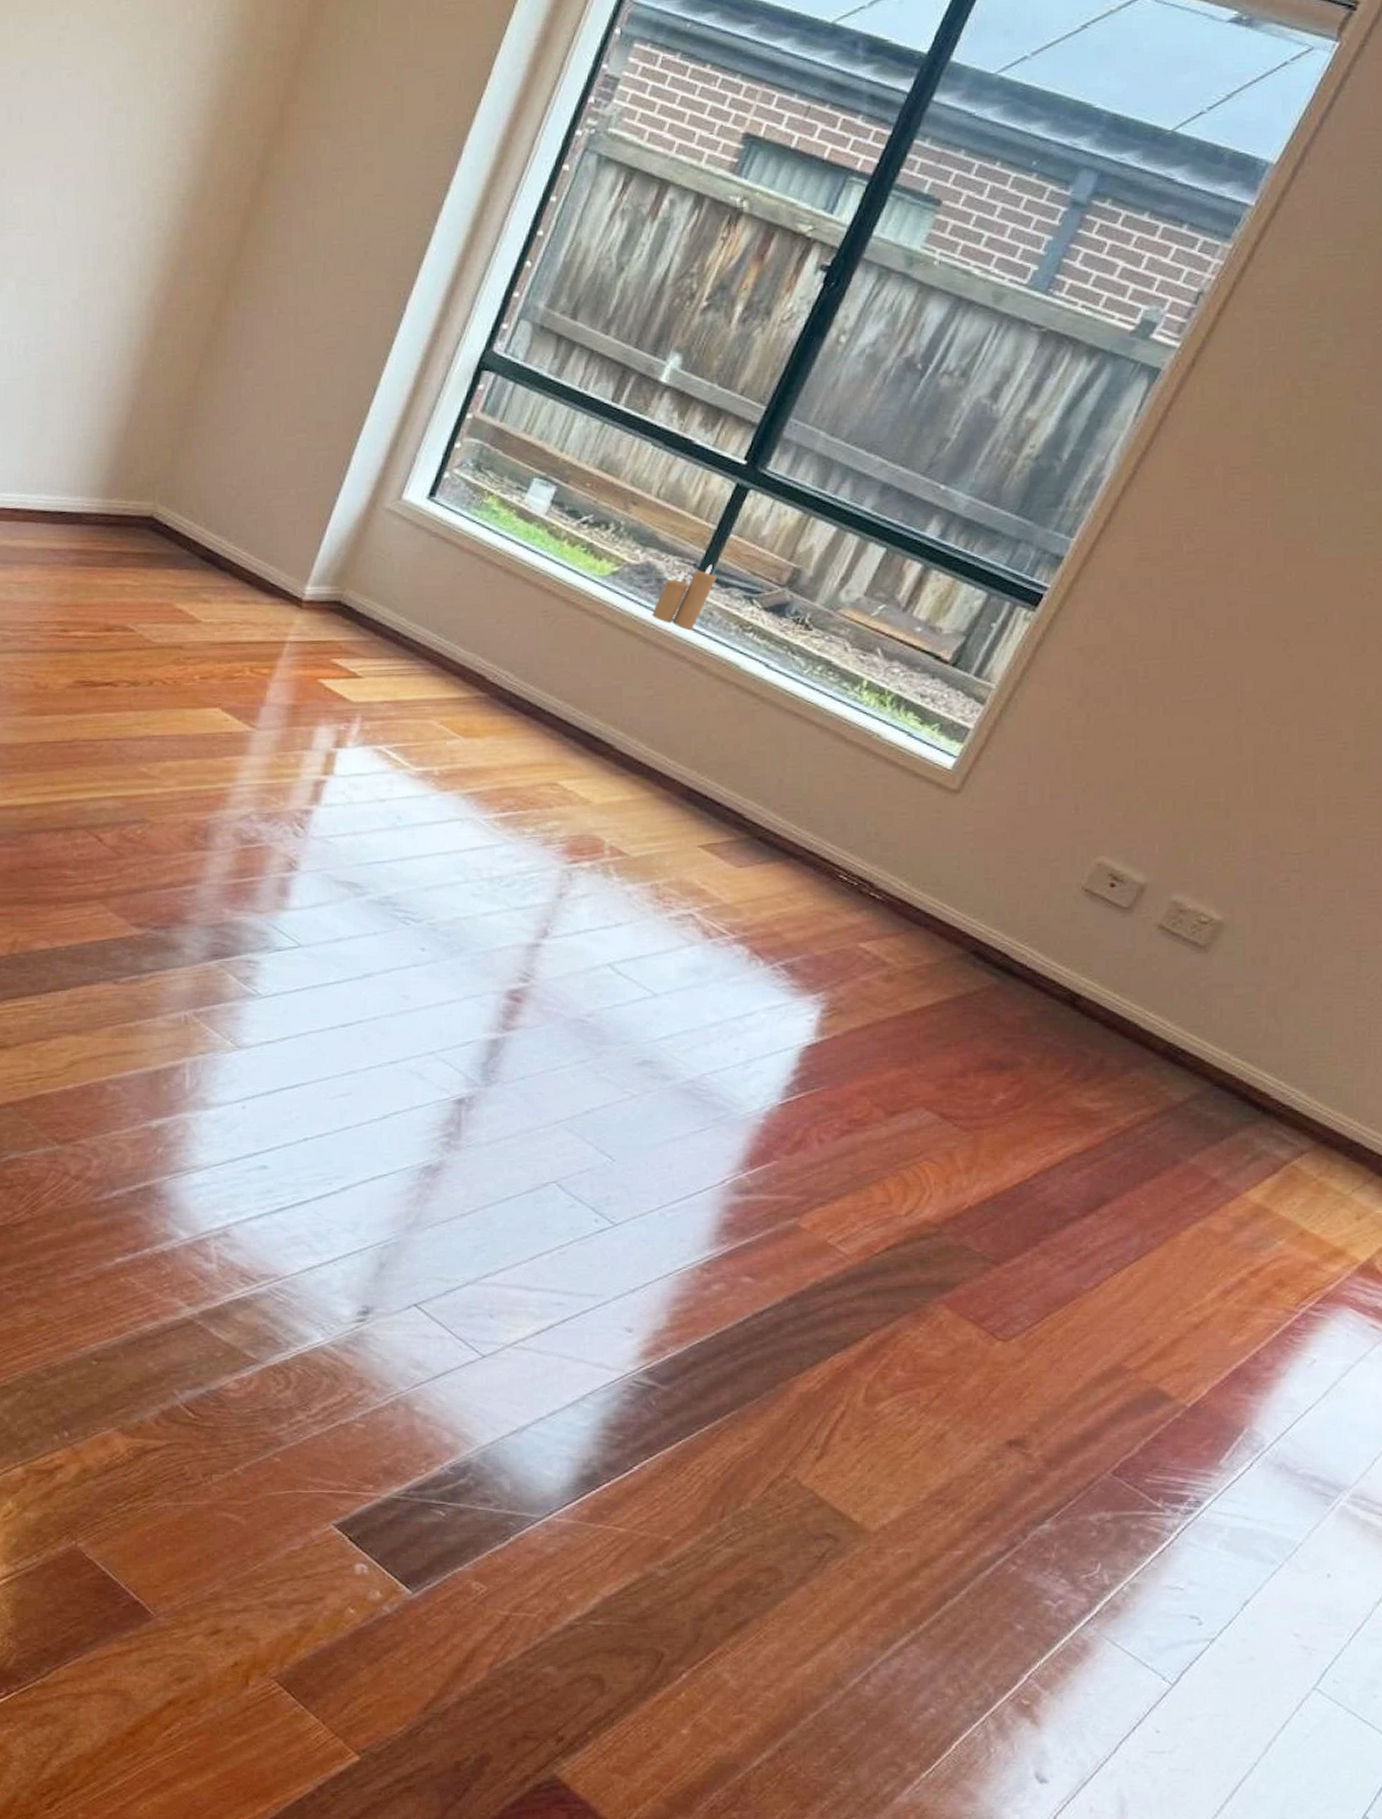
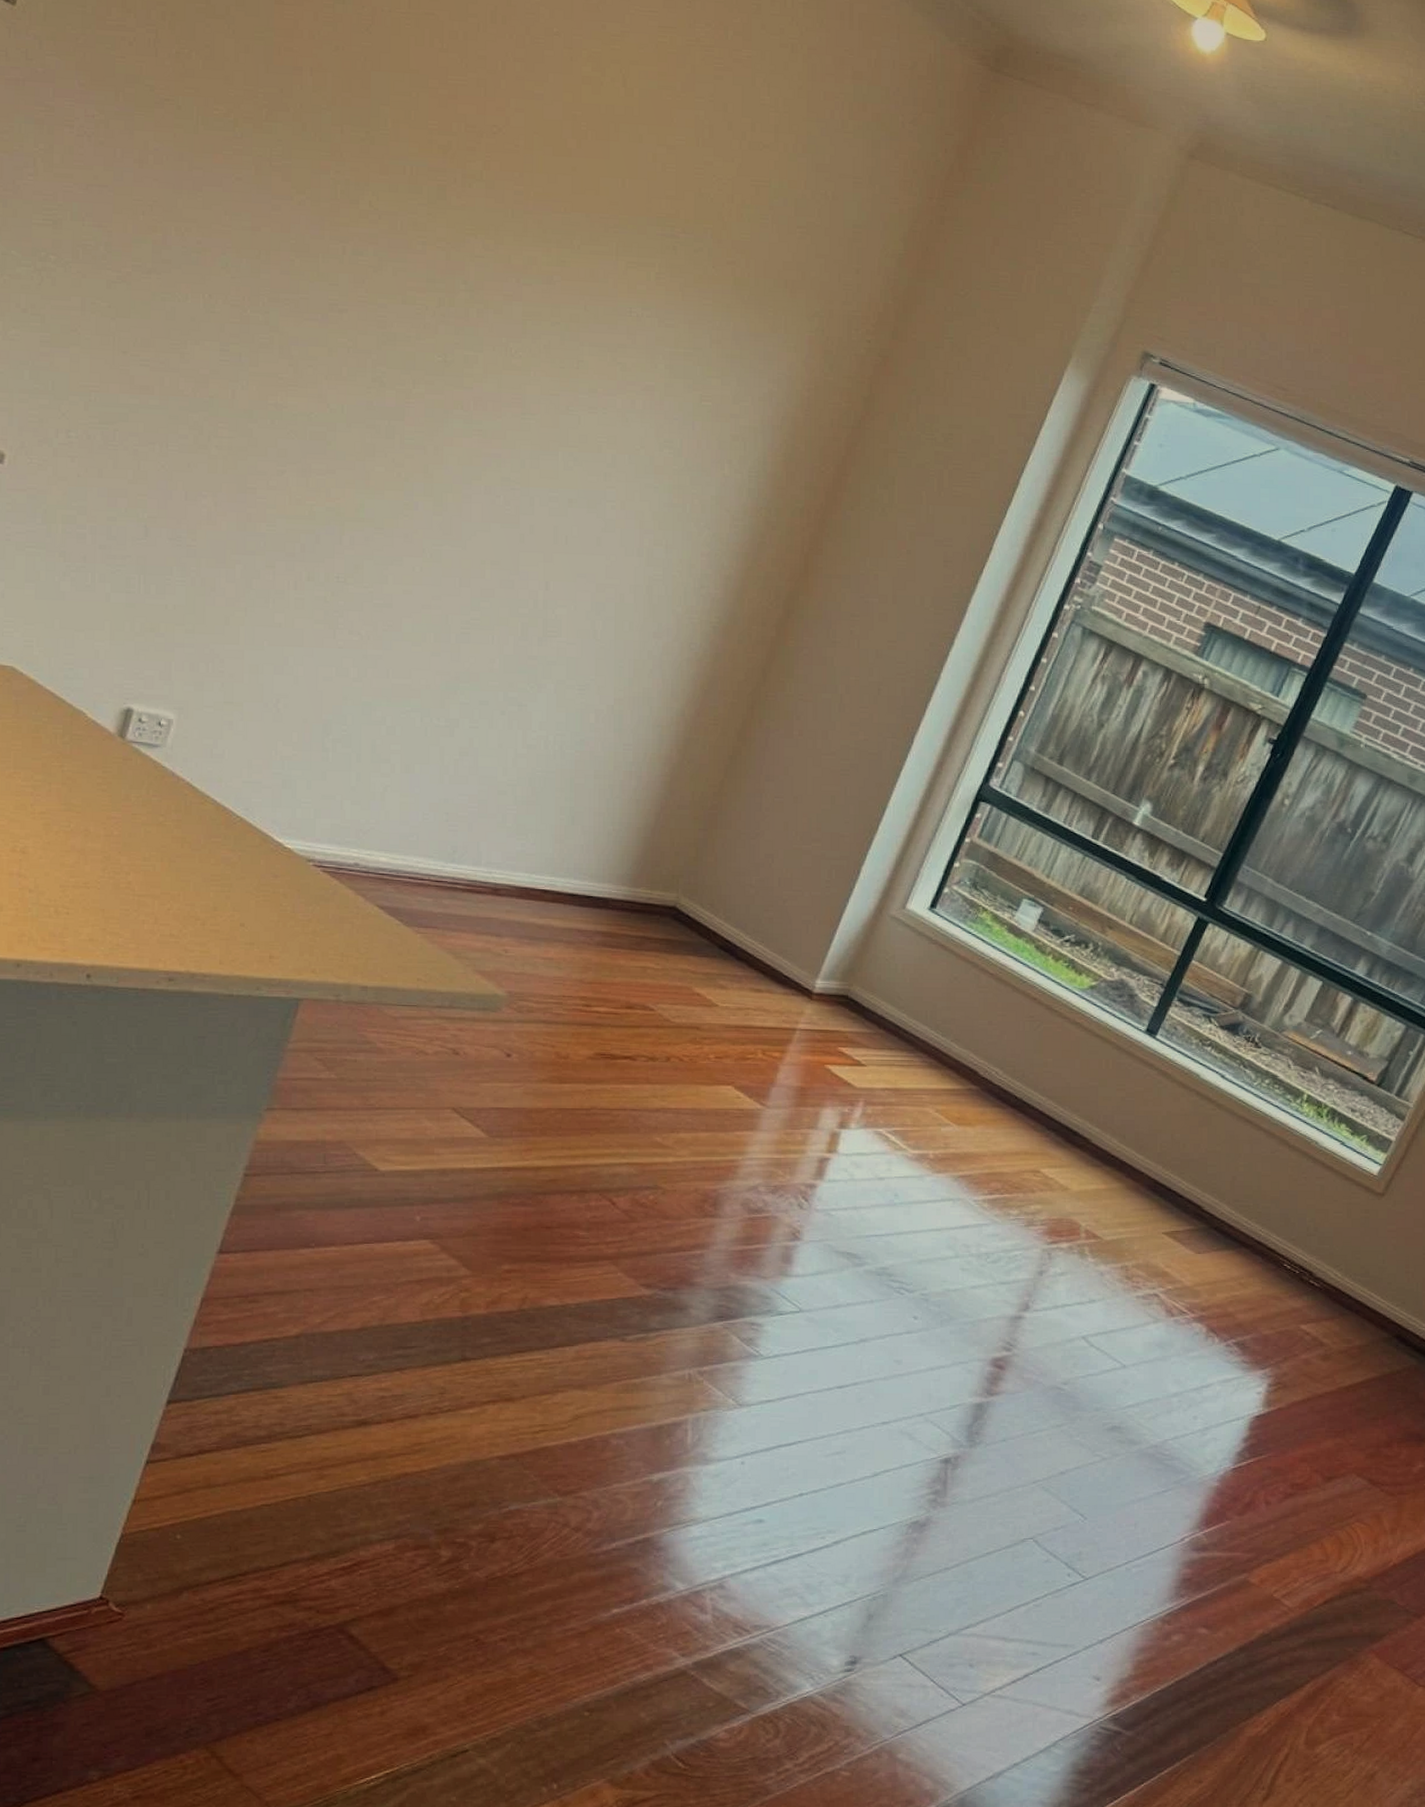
candle: present [652,564,716,631] -> none [1124,985,1180,1042]

